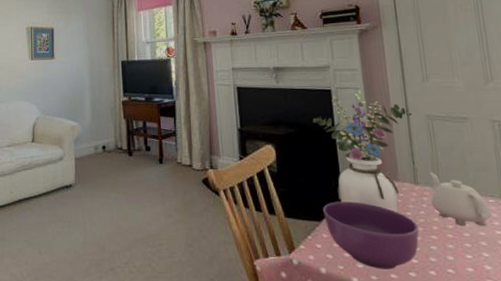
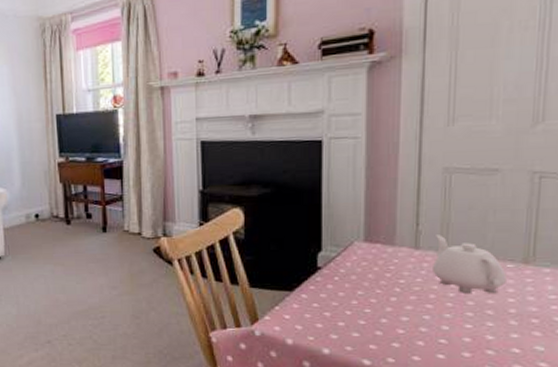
bouquet: present [312,90,413,213] -> none [294,139,427,281]
bowl: present [322,201,419,270] -> none [295,269,412,340]

